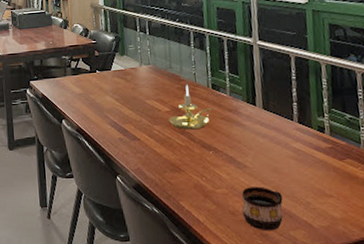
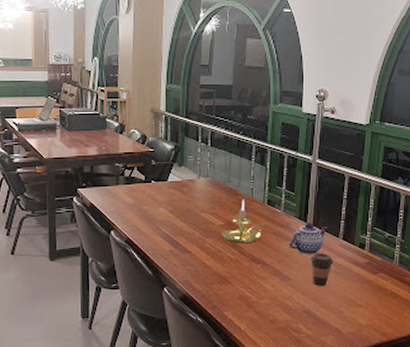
teapot: none [239,105,279,140] -> present [288,222,327,254]
cup: present [242,186,283,231] -> none [281,297,319,337]
coffee cup: none [265,137,292,175] -> present [311,253,334,287]

